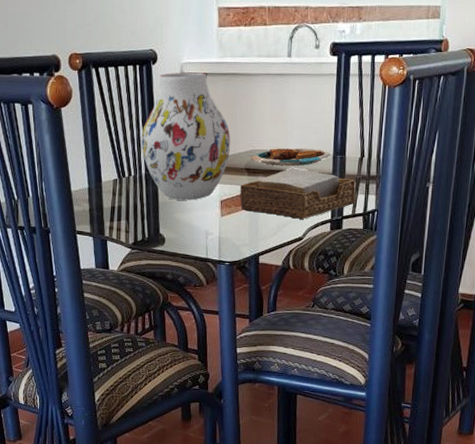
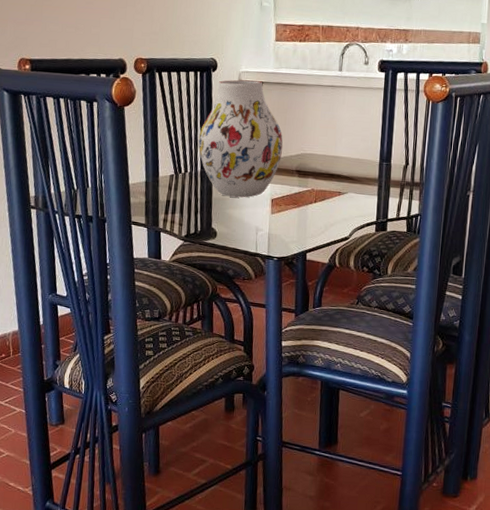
napkin holder: present [240,167,356,219] -> none [290,171,401,220]
plate: present [250,148,331,167] -> none [301,153,377,171]

